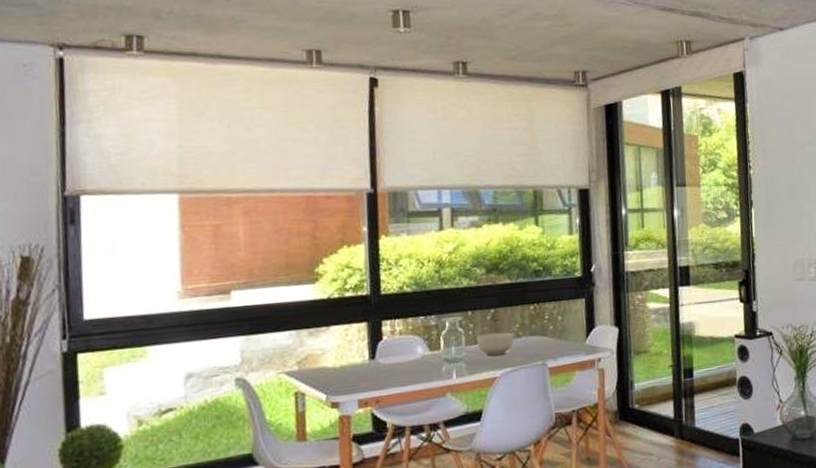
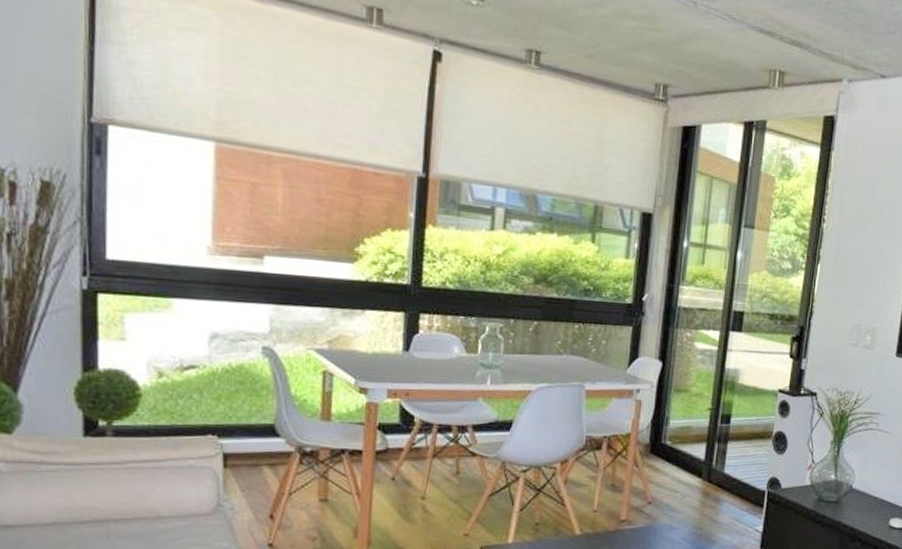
bowl: present [476,332,515,356] -> none [515,345,555,369]

